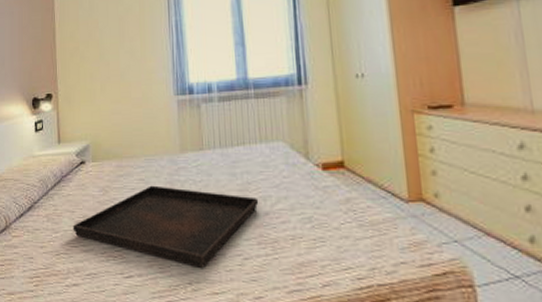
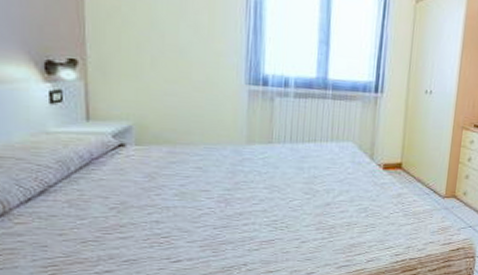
serving tray: present [73,185,259,268] -> none [106,174,322,251]

